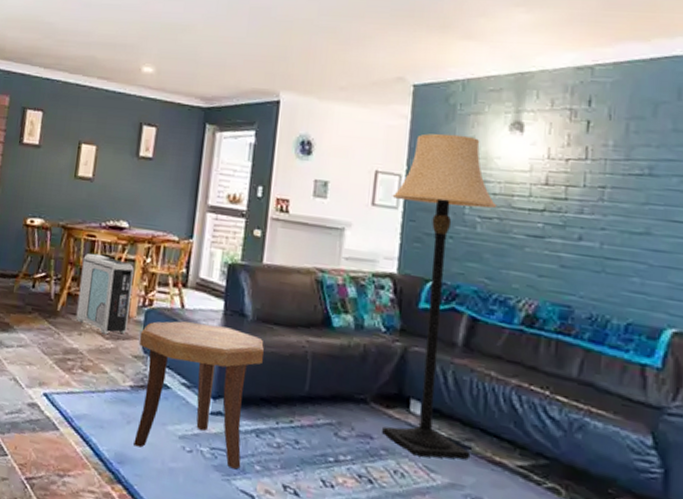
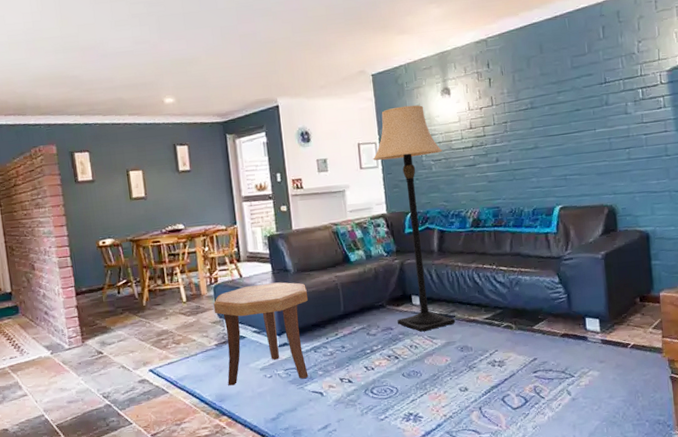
air purifier: present [76,253,134,335] -> none [154,254,202,313]

